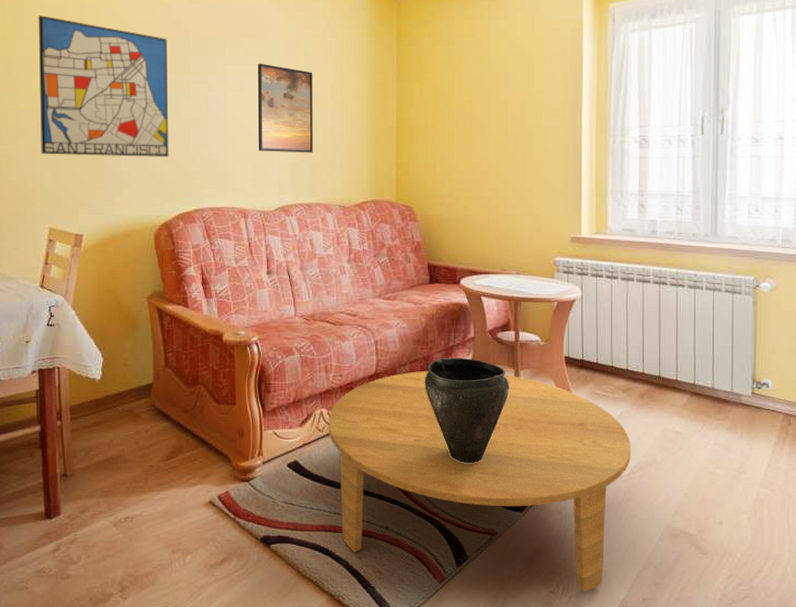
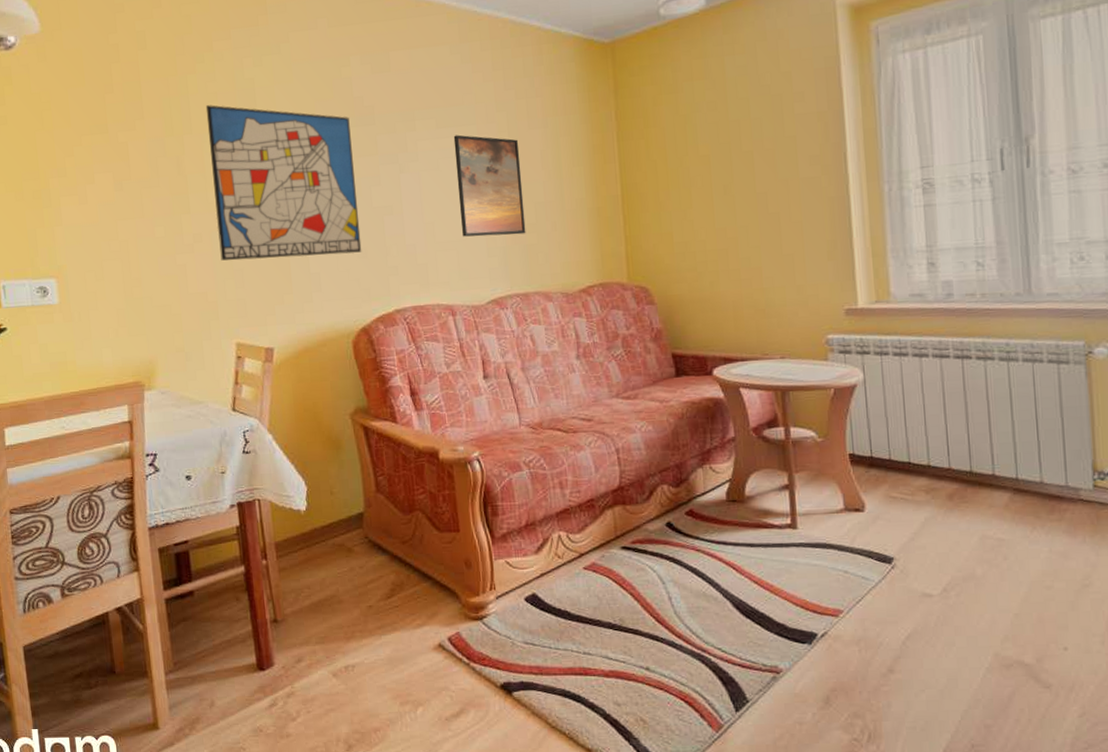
coffee table: present [328,370,631,593] -> none [567,480,942,740]
vase: present [424,357,510,463] -> none [678,462,784,588]

